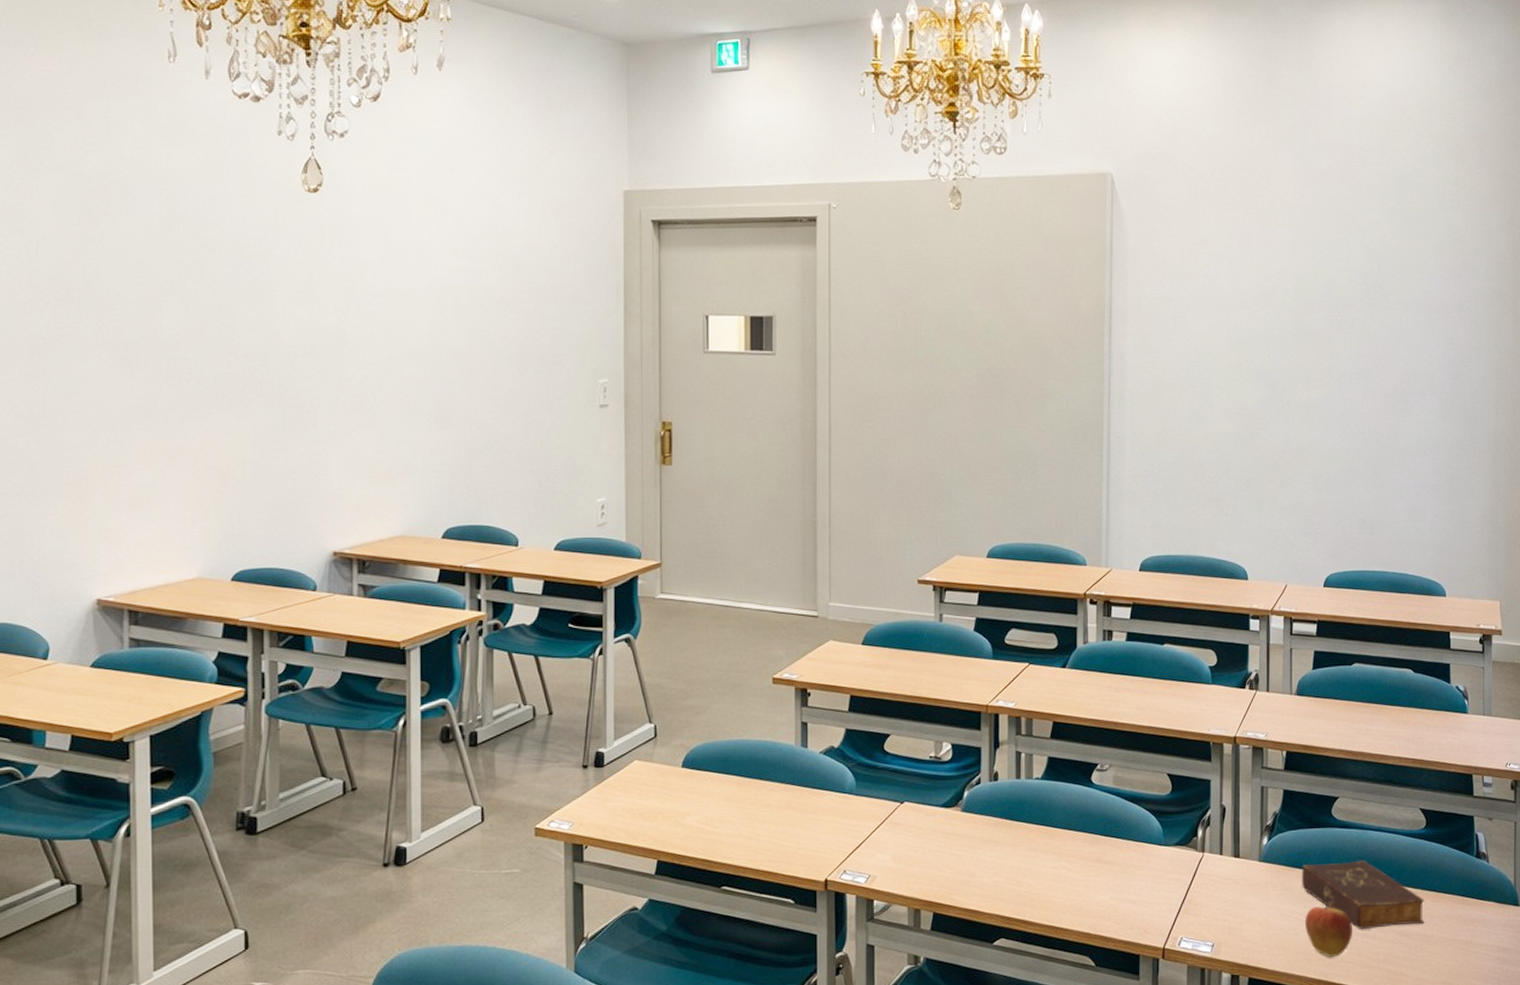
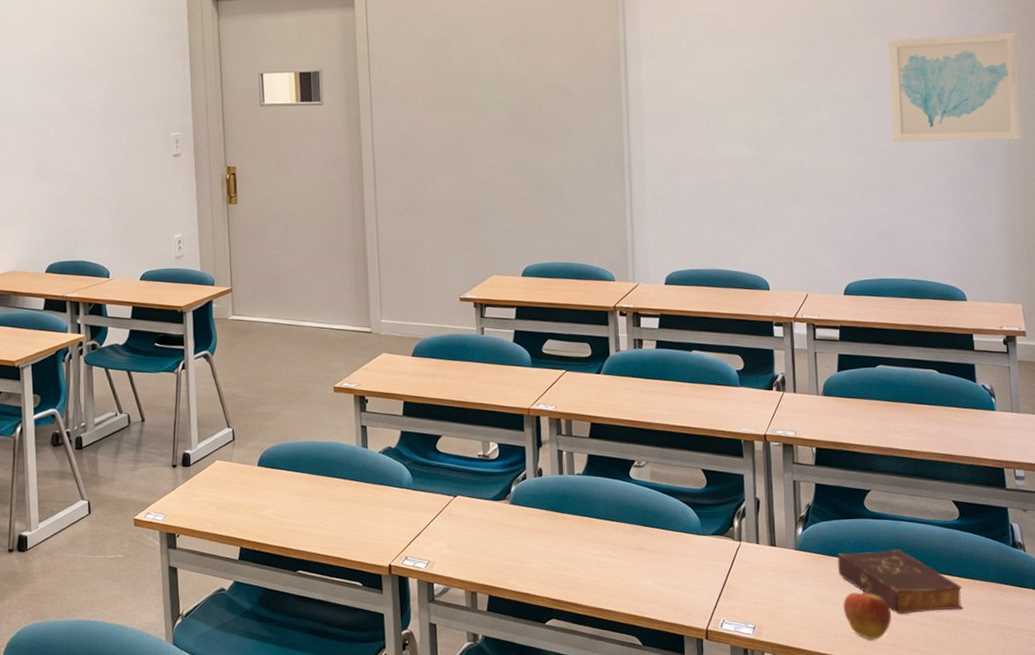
wall art: none [1382,312,1511,427] -> present [888,32,1021,143]

